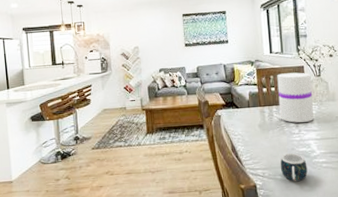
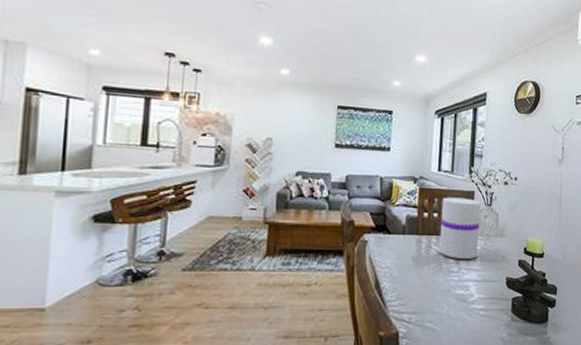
mug: present [280,153,308,181] -> none [430,296,462,330]

